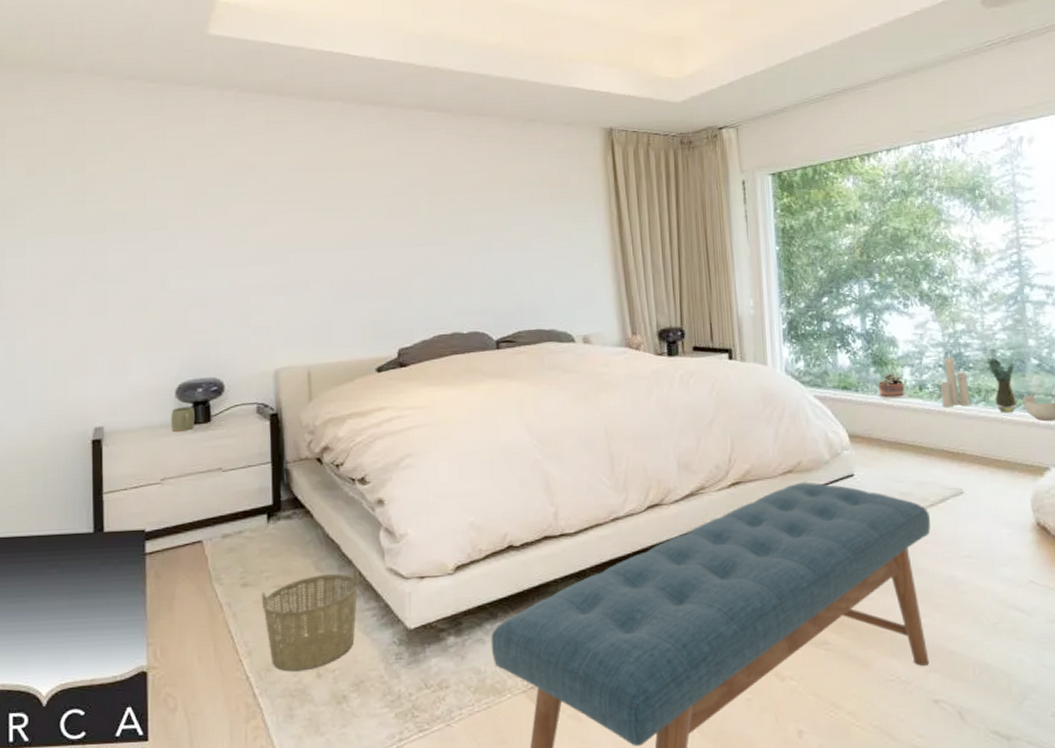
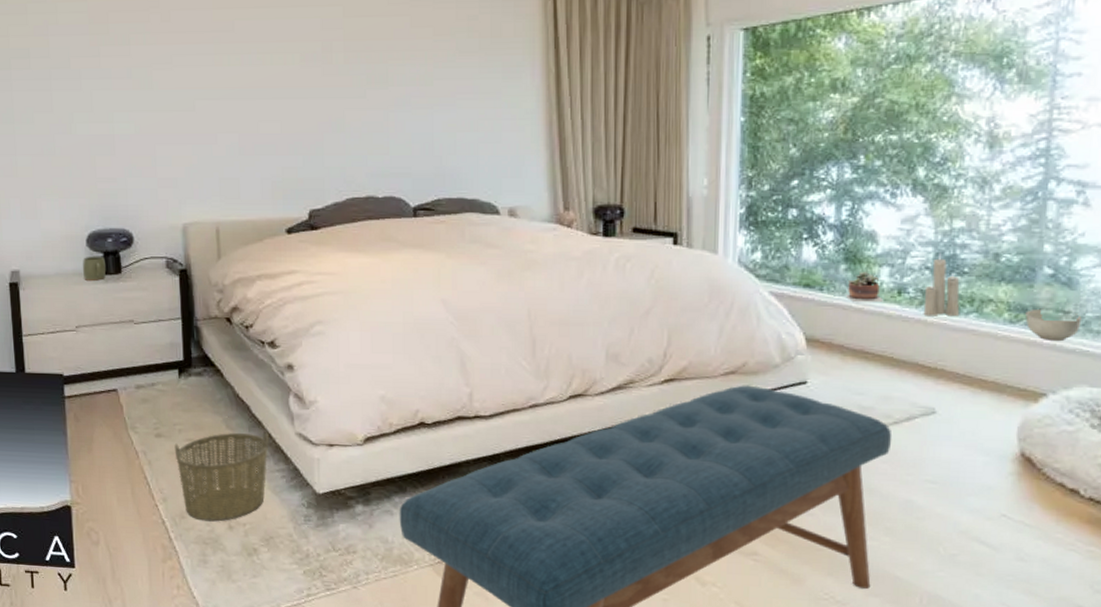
vase: present [986,356,1017,414] -> none [986,260,1022,329]

